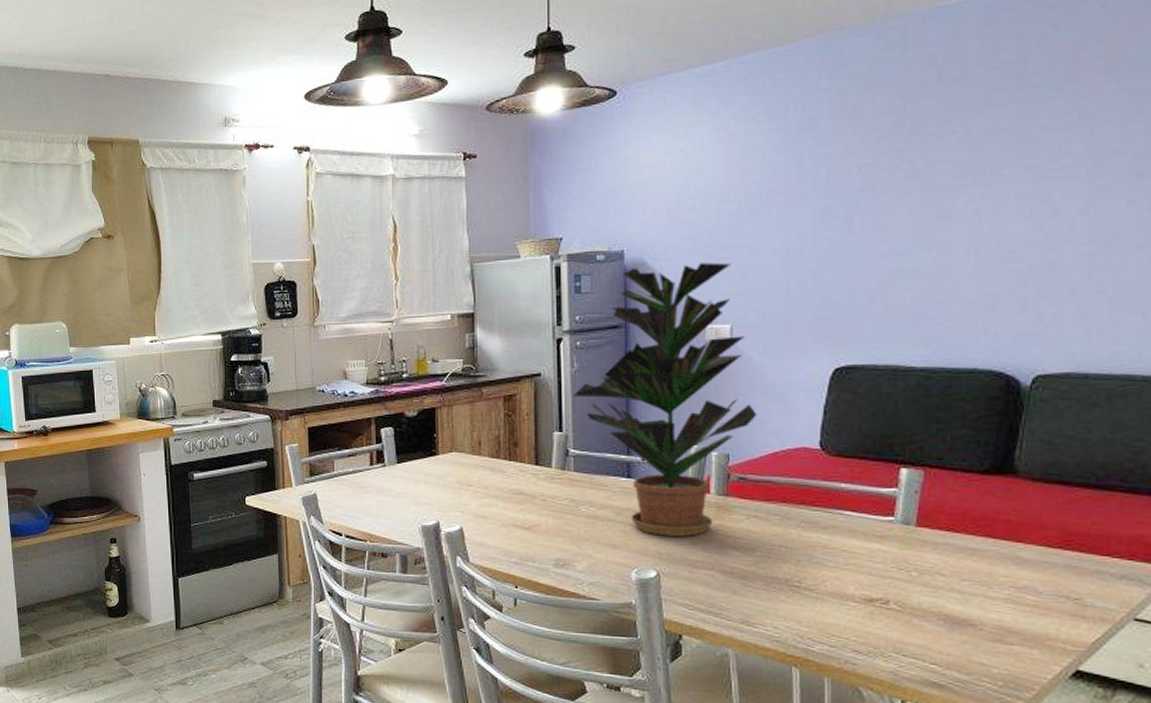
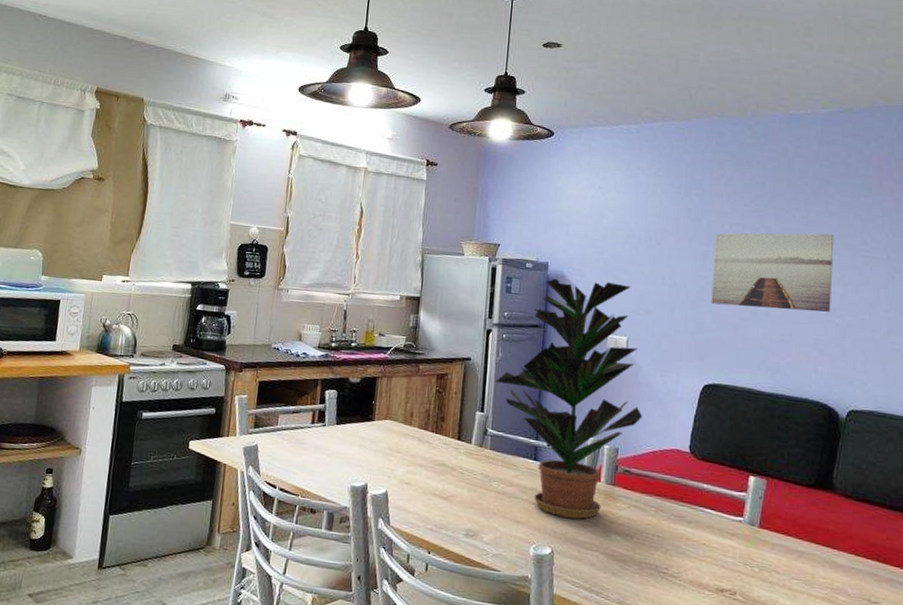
wall art: none [838,157,1008,269] -> present [711,233,834,312]

